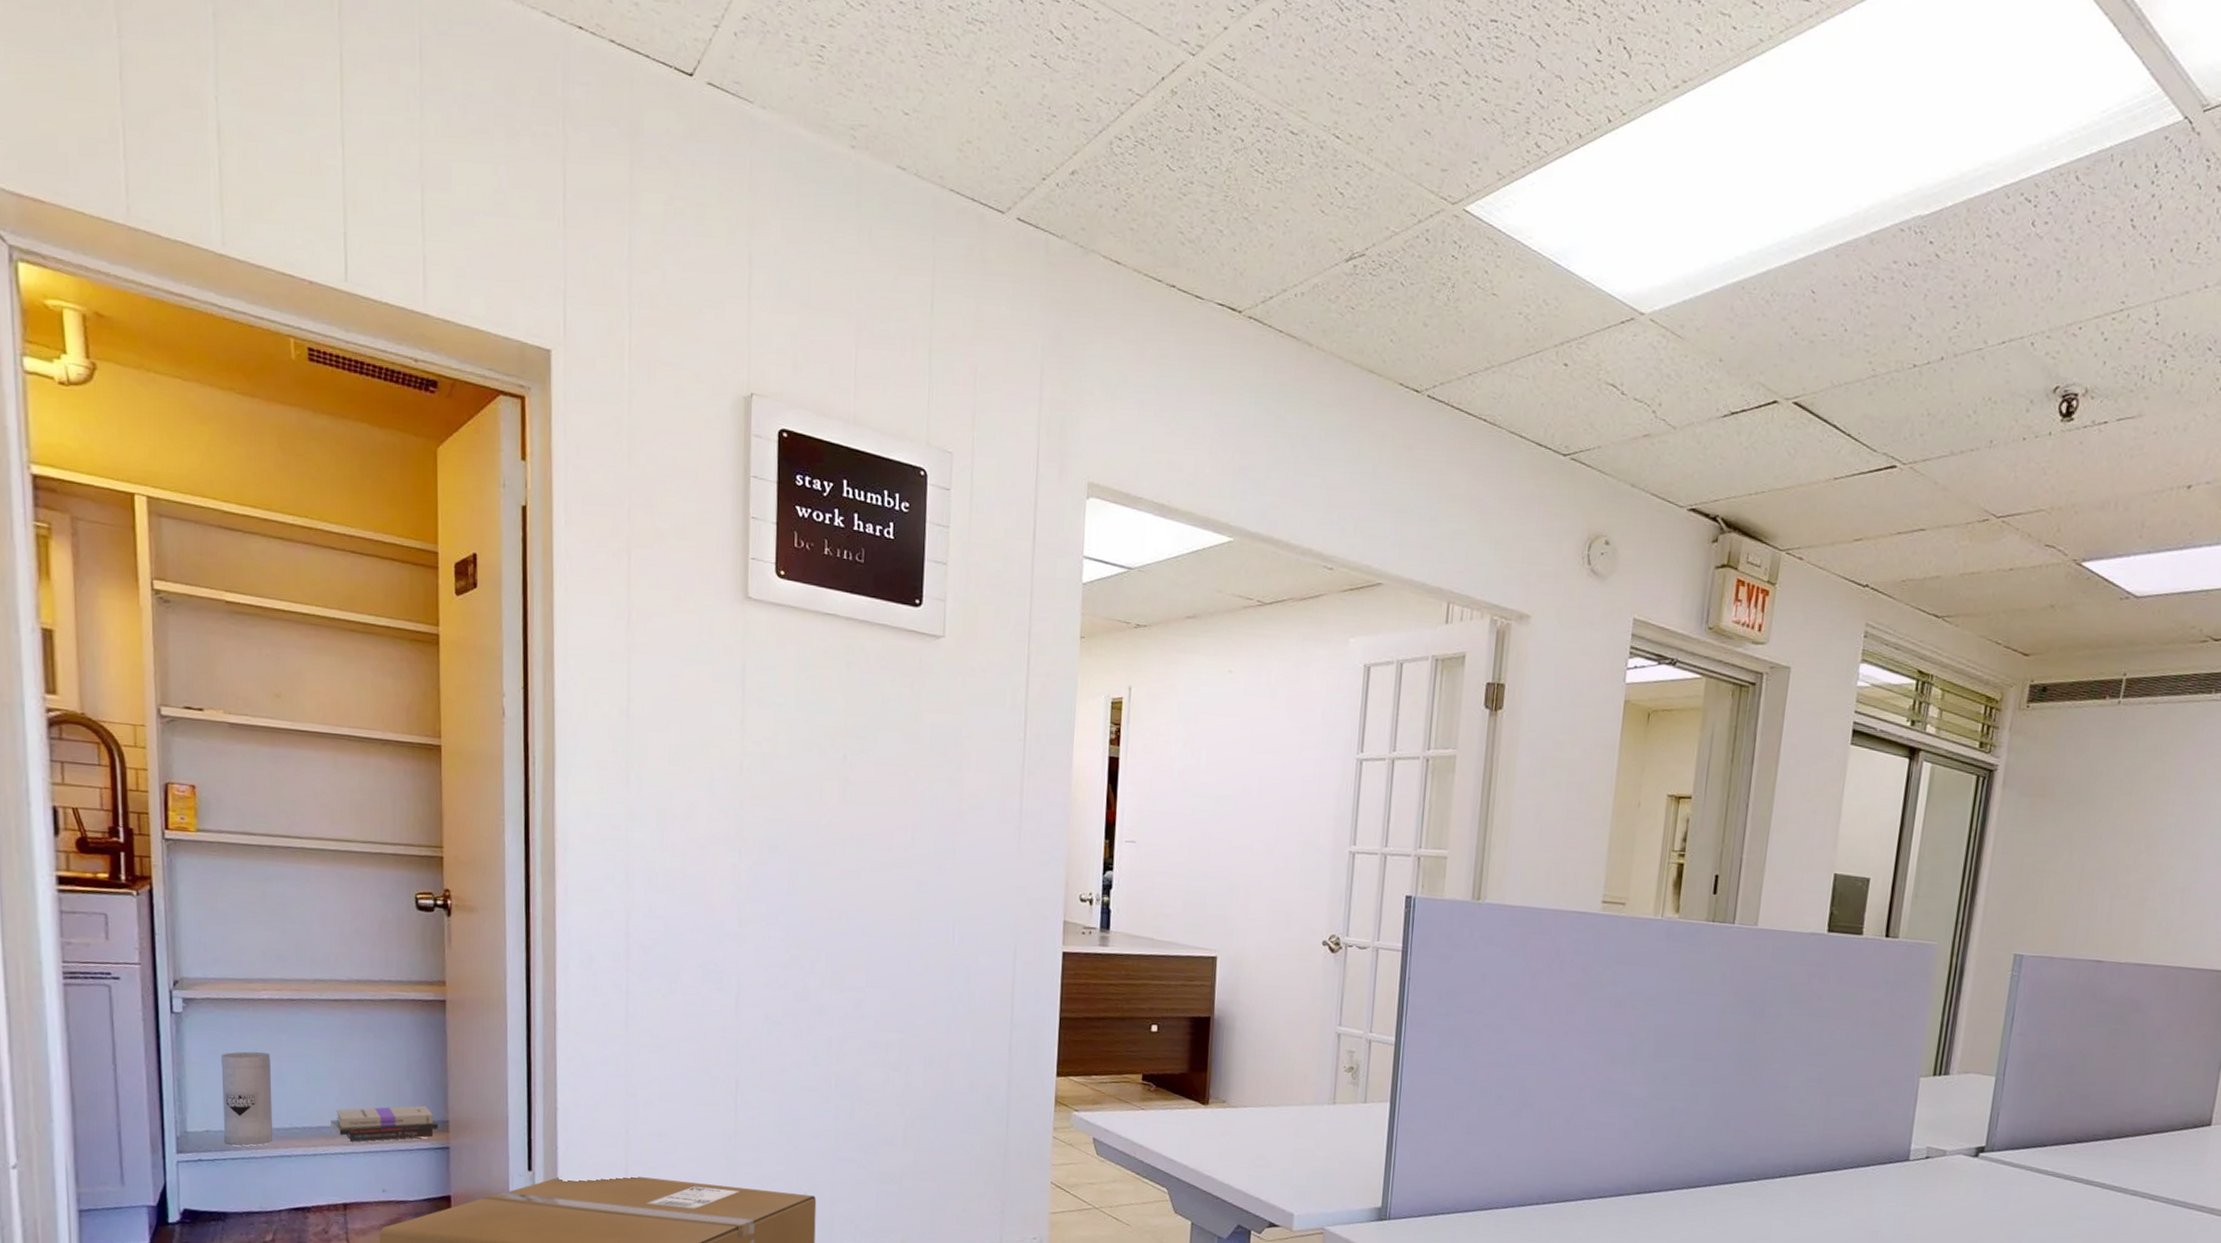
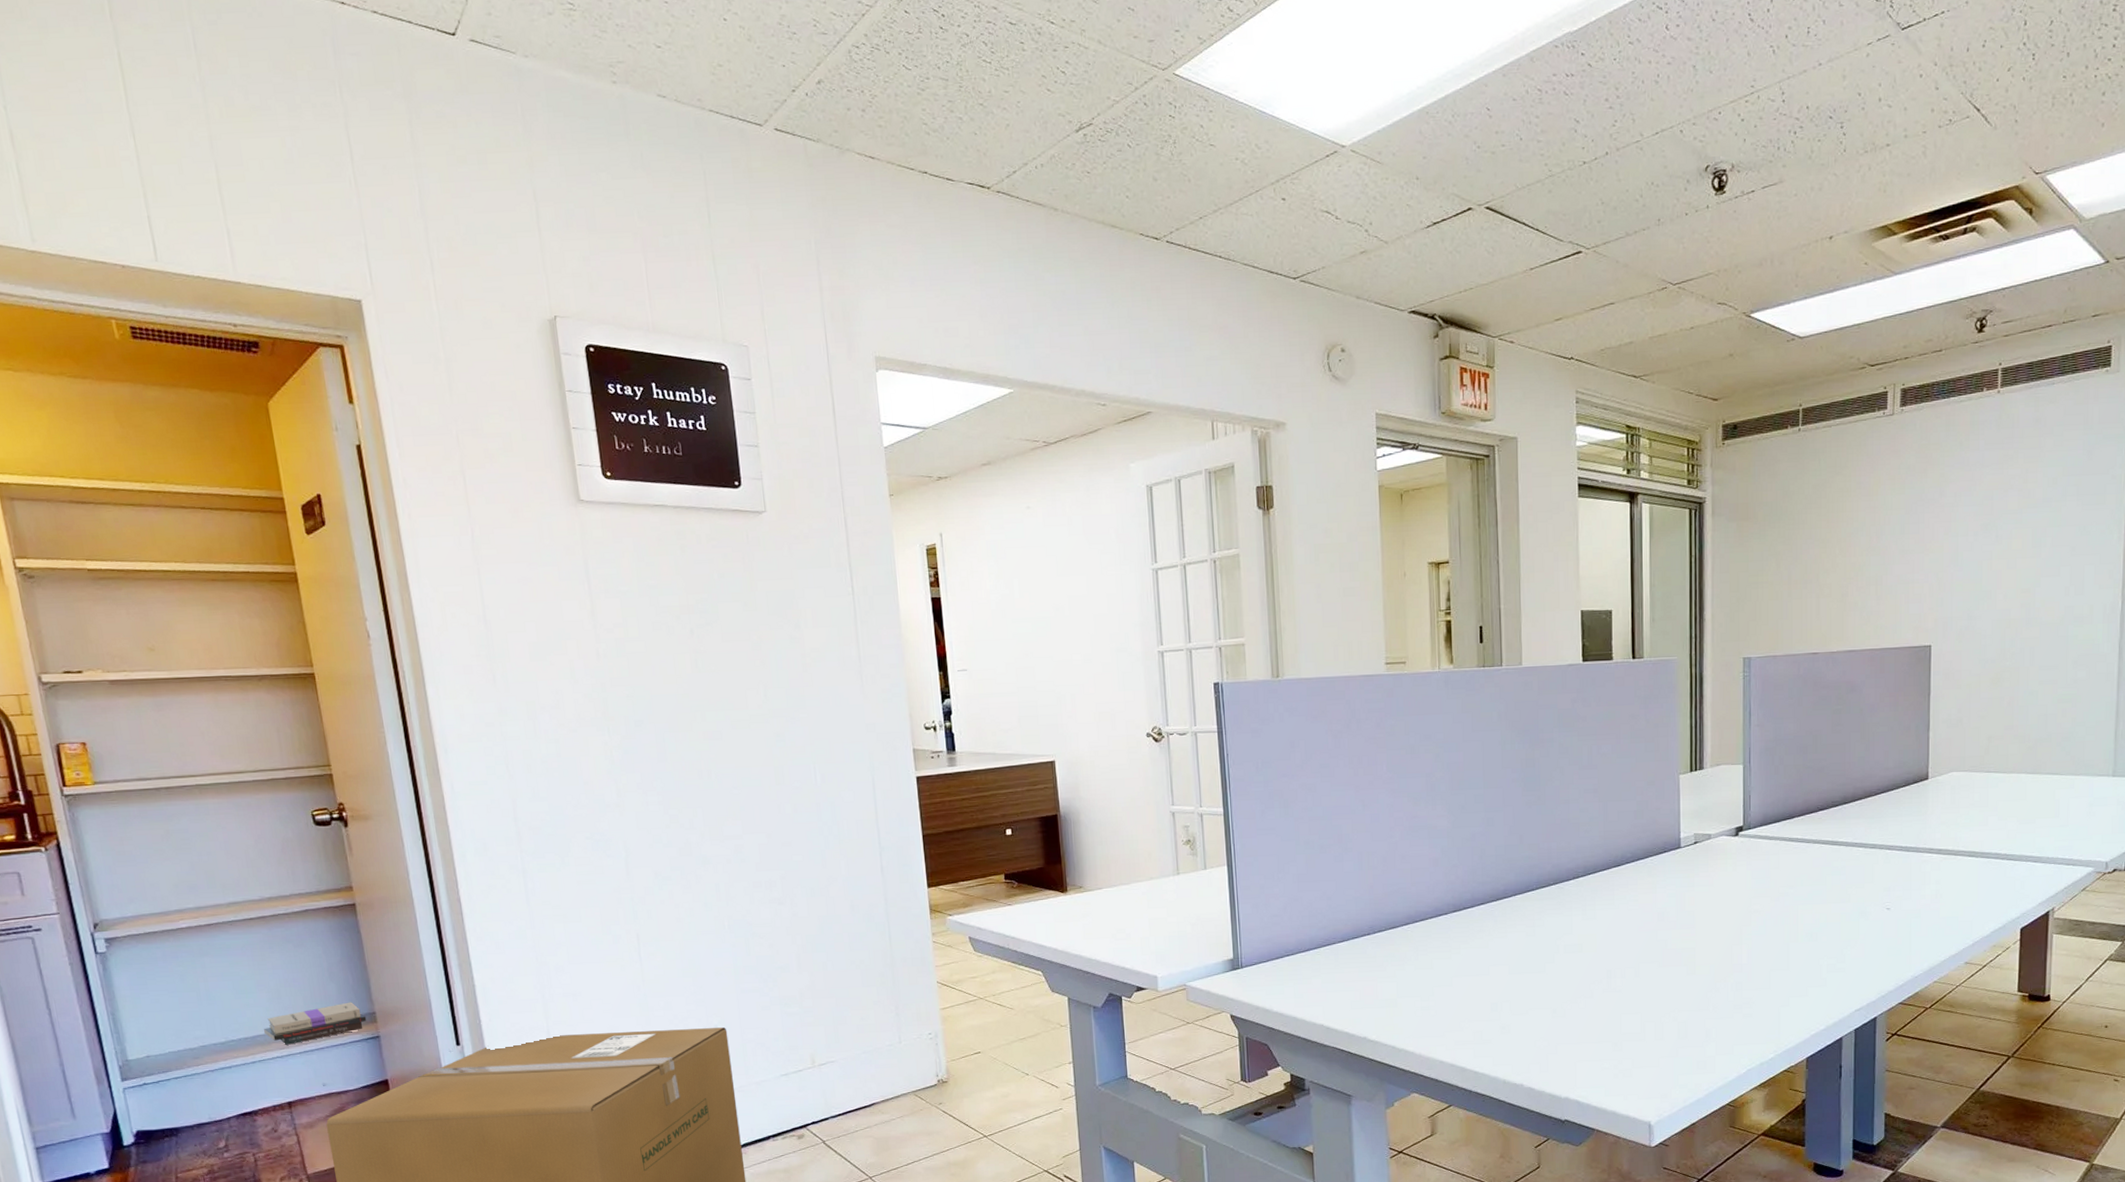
paper towel roll: present [221,1051,273,1146] -> none [150,976,211,1066]

